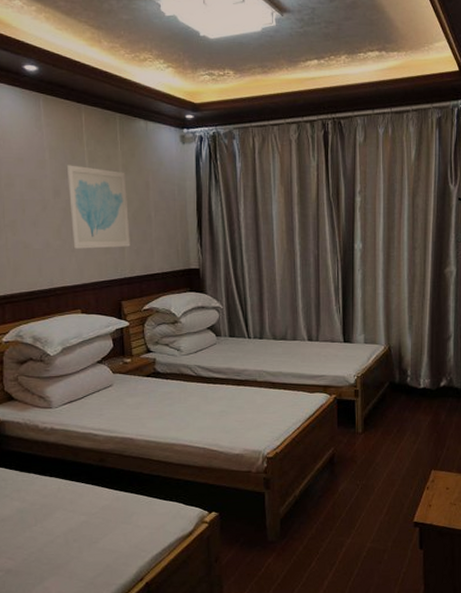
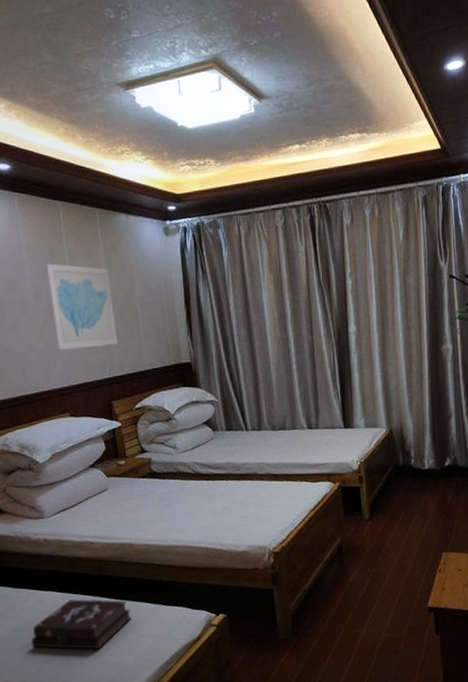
hardback book: none [33,487,128,536] -> present [30,599,131,650]

